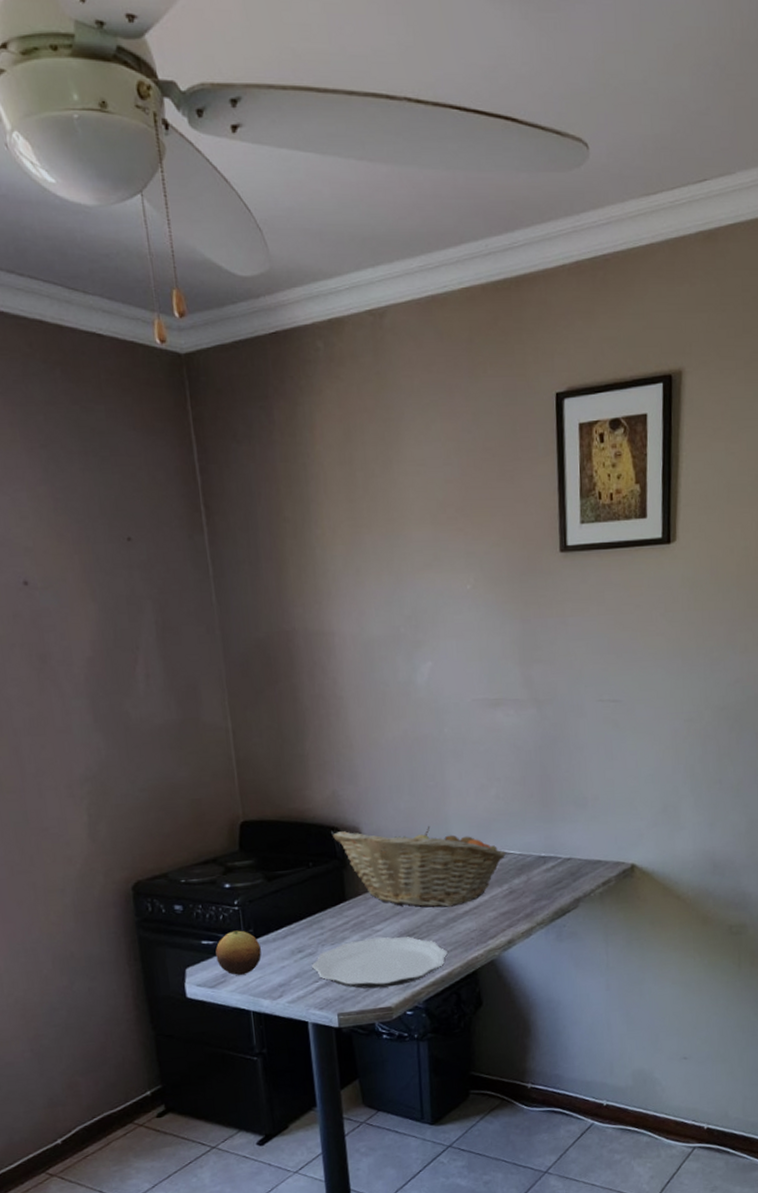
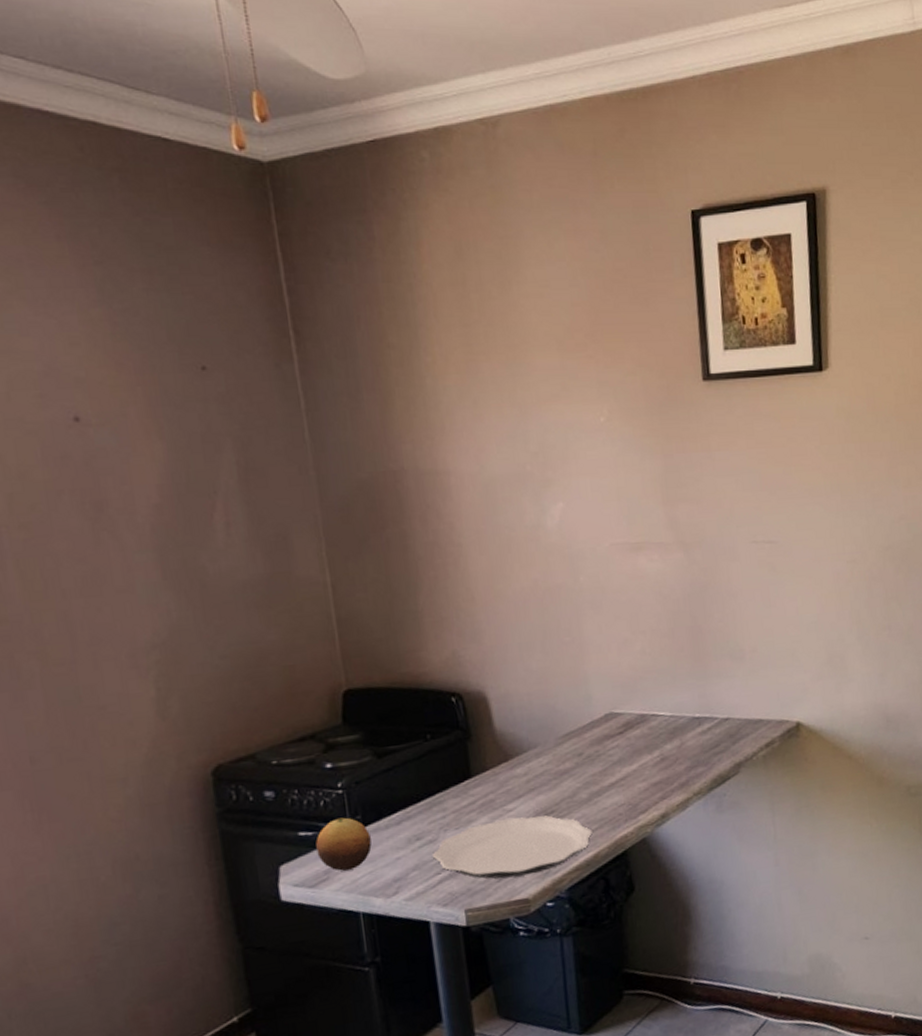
fruit basket: present [333,826,507,908] -> none [454,688,656,781]

